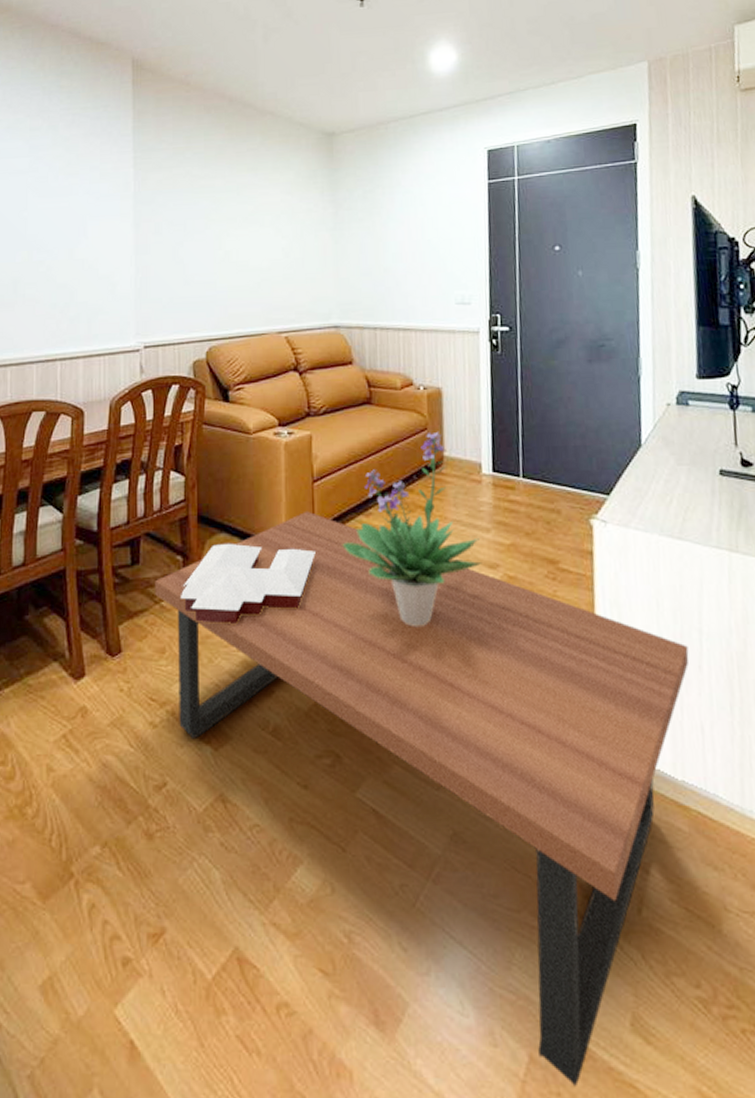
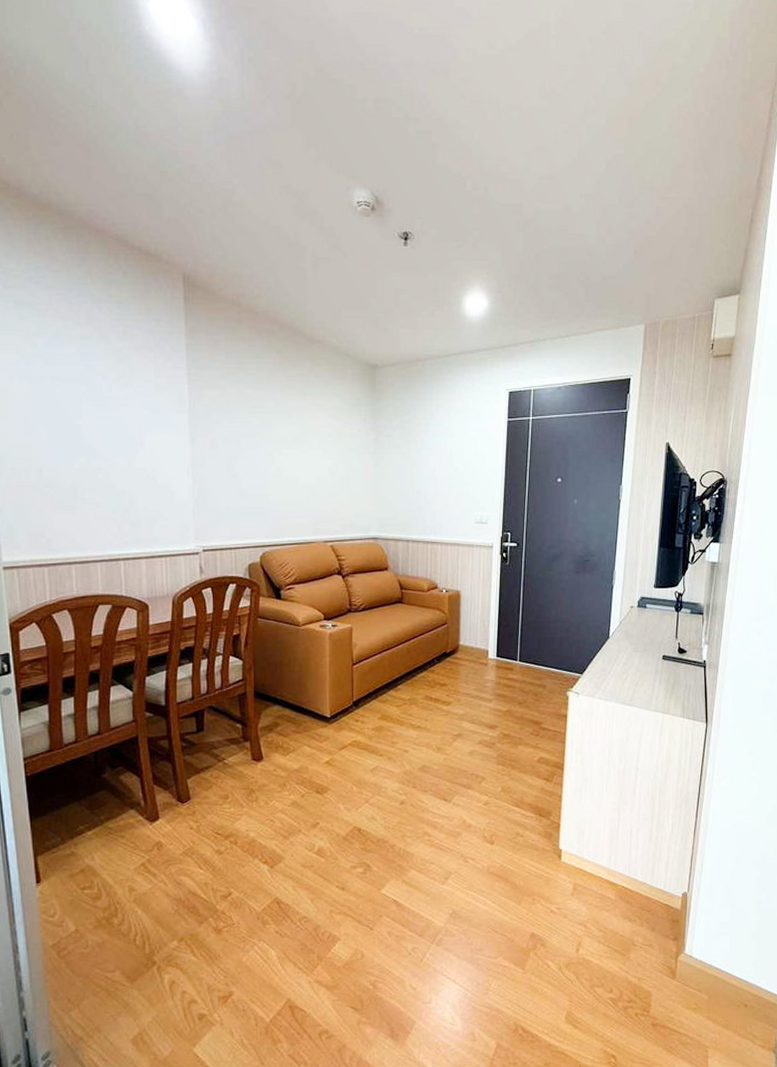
coffee table: present [155,510,689,1087] -> none [218,687,627,1059]
books: present [179,543,316,624] -> none [240,713,354,775]
potted plant: present [342,433,482,628] -> none [375,626,485,773]

